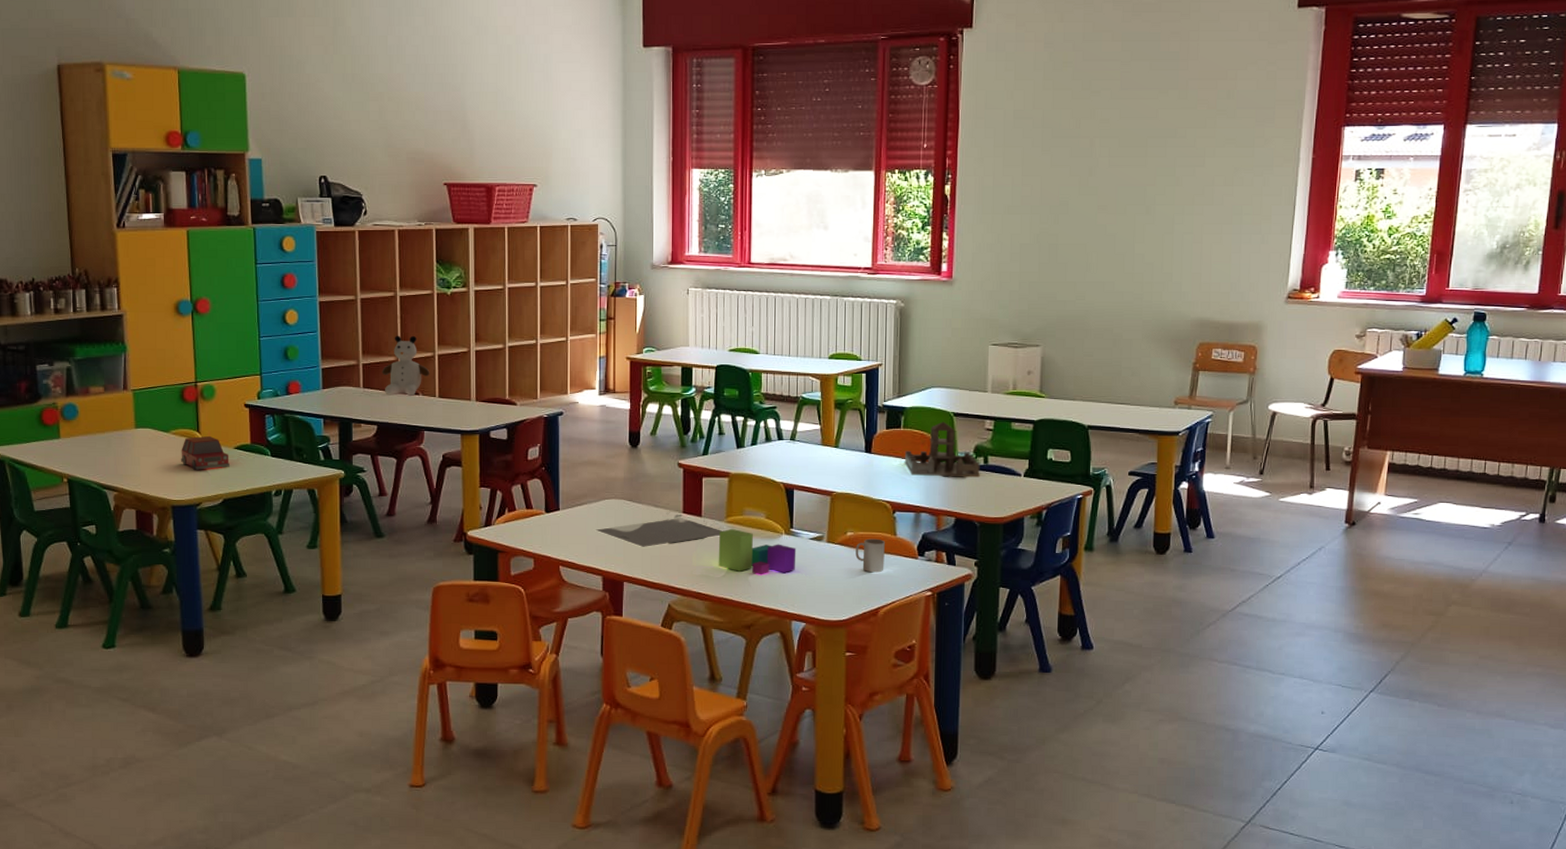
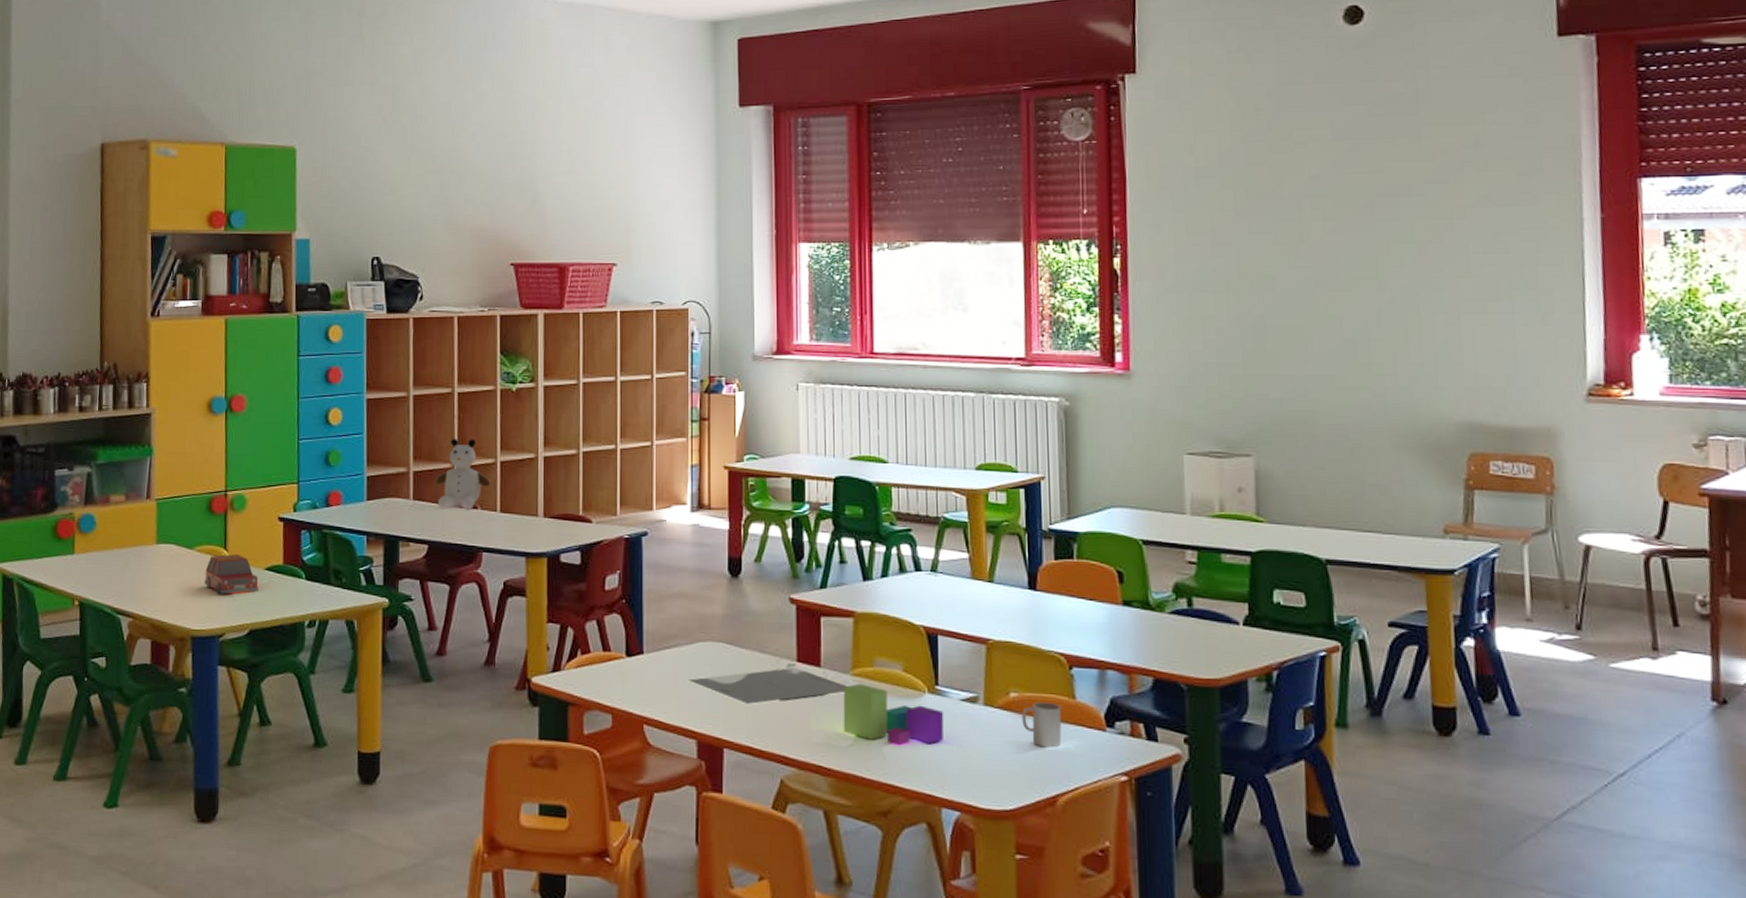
toy block set: present [904,421,980,478] -> none [1080,551,1183,625]

